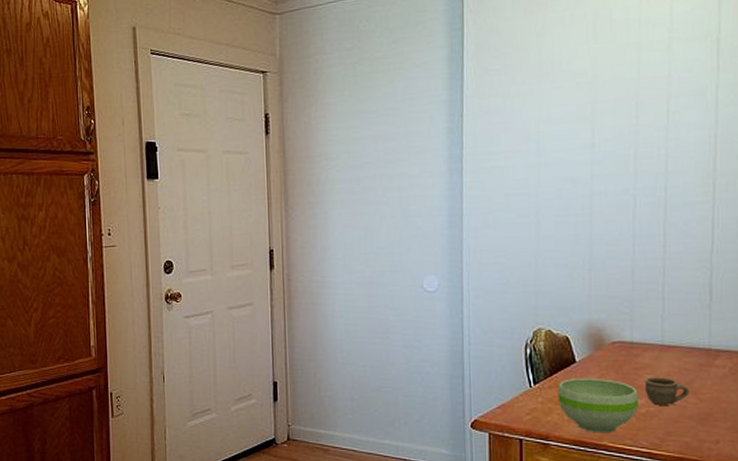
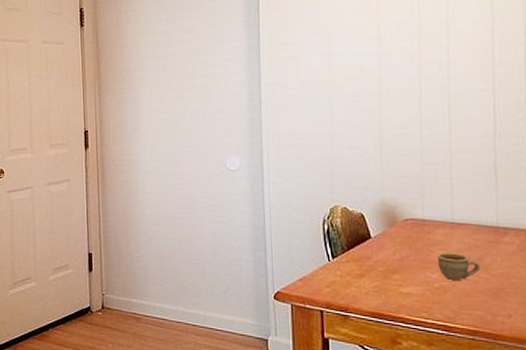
bowl: present [557,377,638,434] -> none [354,252,432,307]

